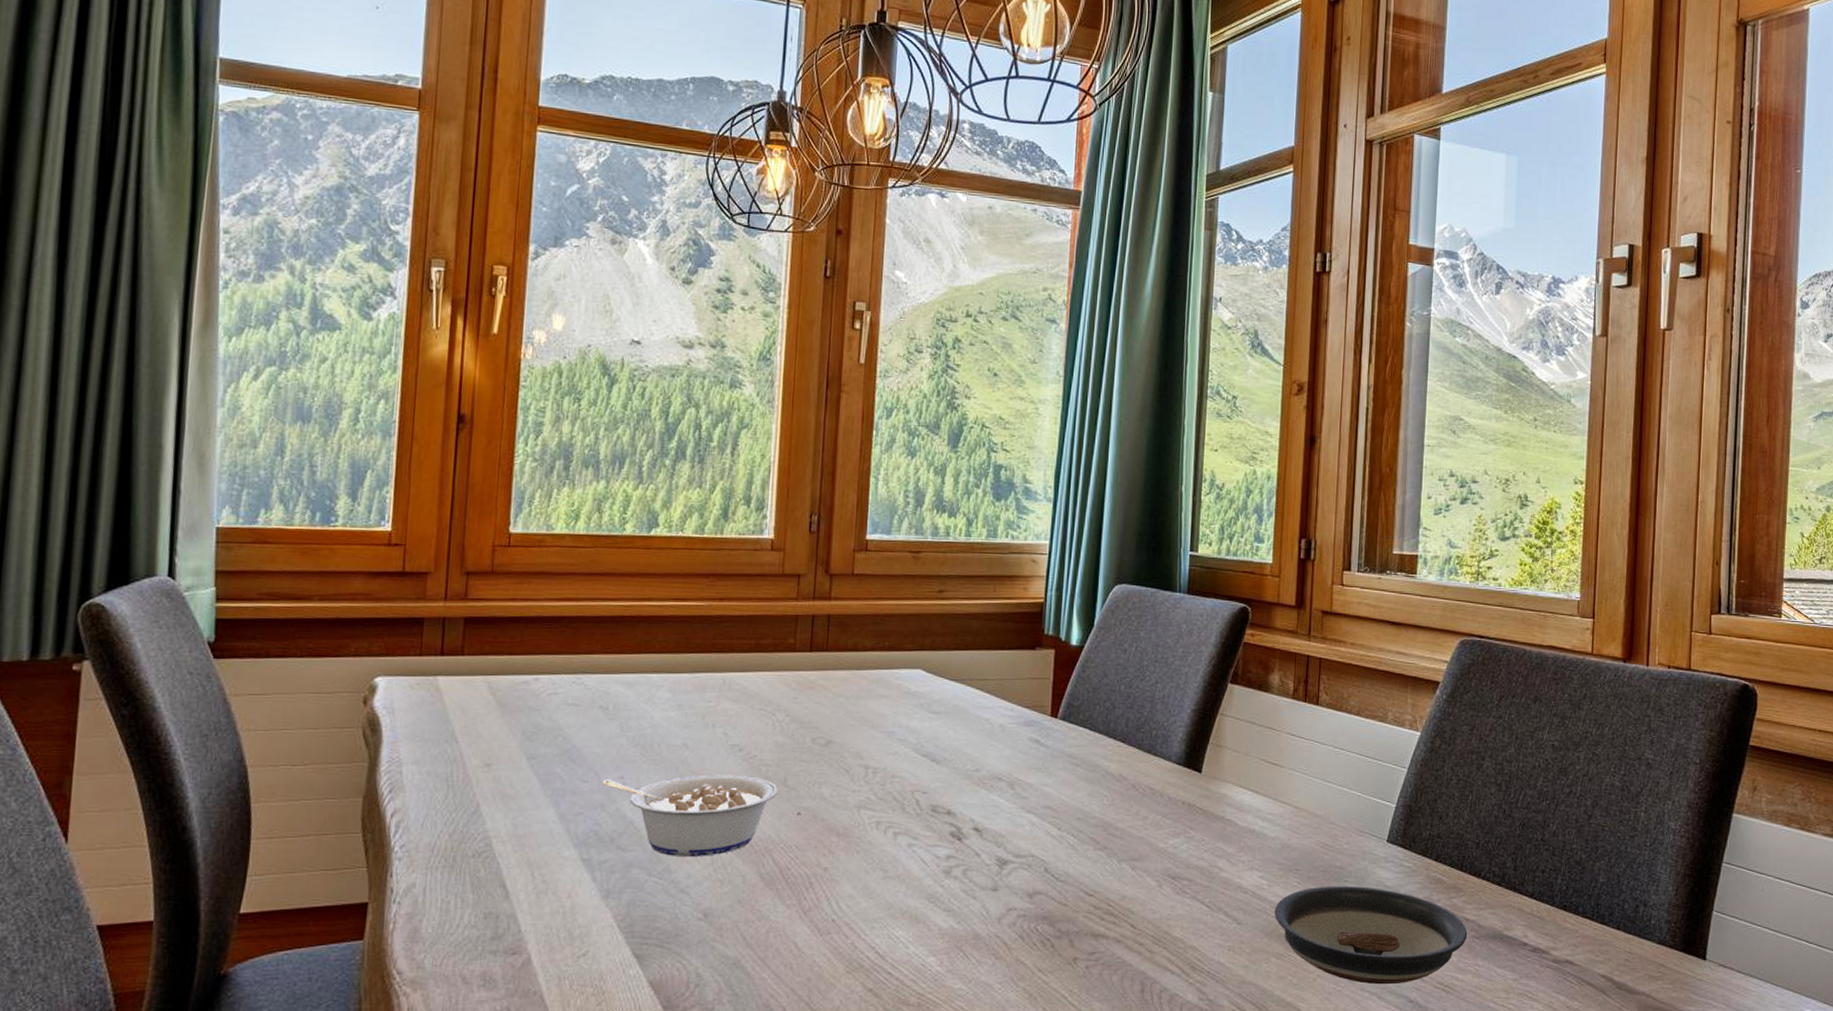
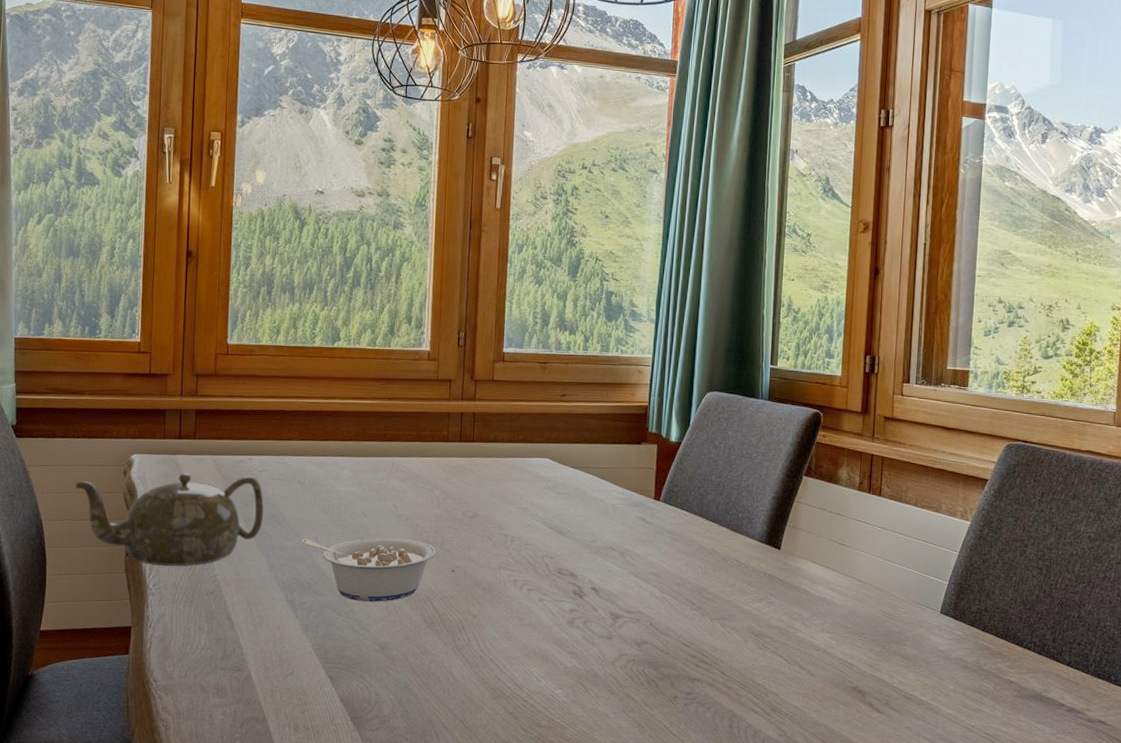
teapot: none [296,700,553,821] -> present [76,473,264,566]
saucer: present [1274,886,1468,985] -> none [842,648,1011,733]

